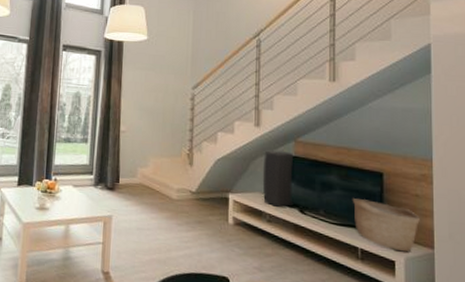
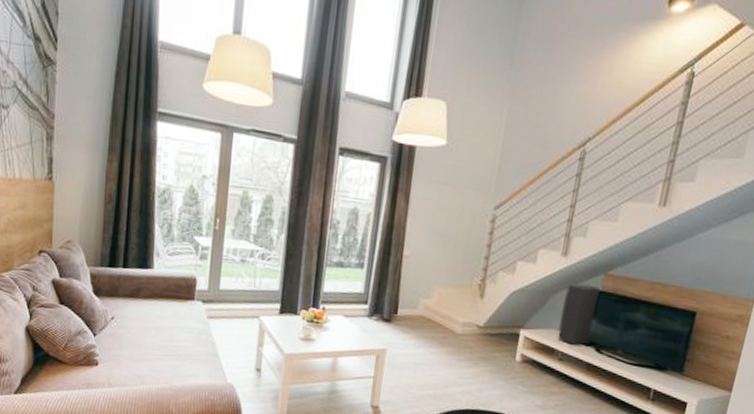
basket: present [352,198,420,253] -> none [653,338,725,395]

